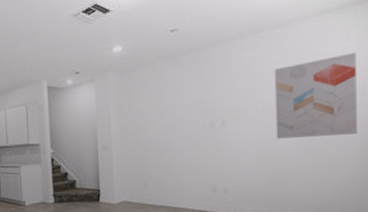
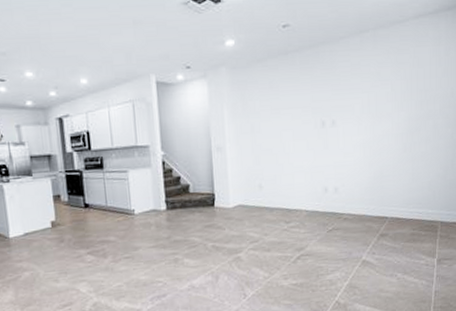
wall art: present [274,53,357,139] -> none [378,56,447,138]

